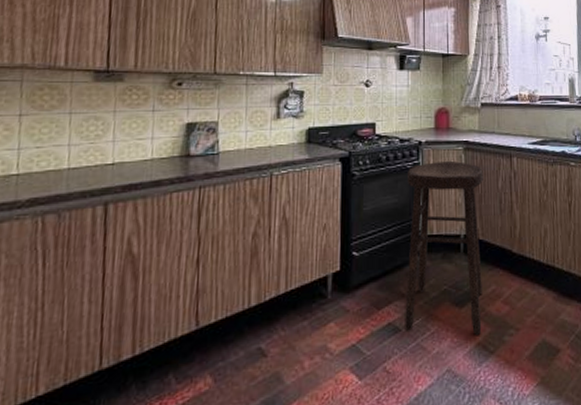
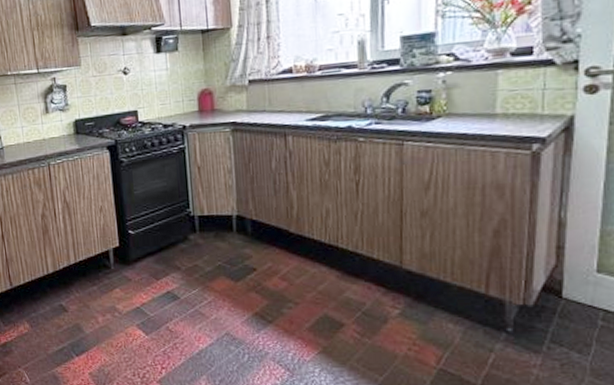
stool: present [405,160,483,336] -> none [174,143,259,307]

